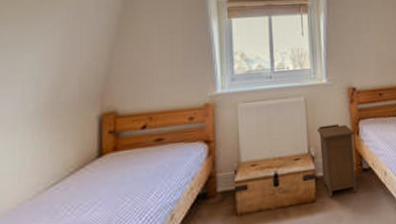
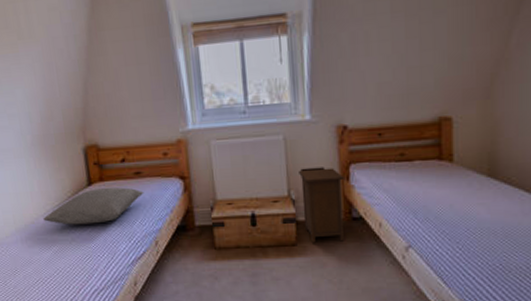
pillow: none [30,156,164,208] -> present [43,187,144,225]

